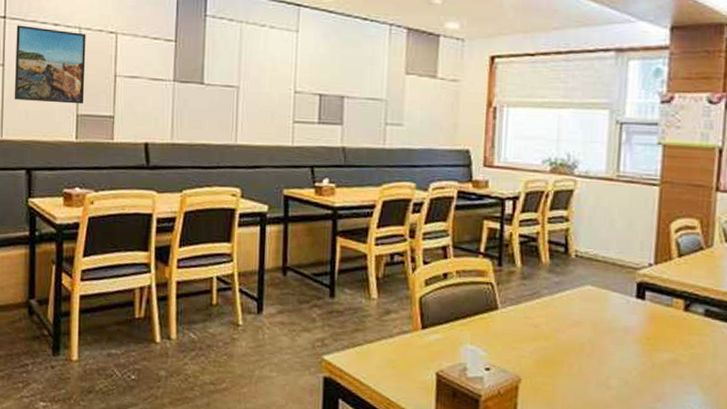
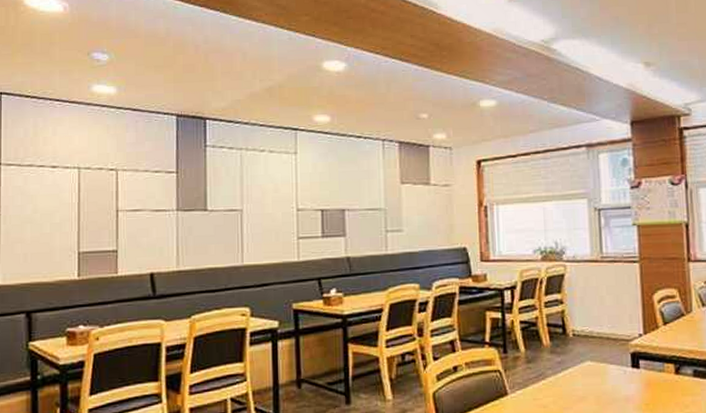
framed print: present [14,25,86,104] -> none [11,170,86,244]

